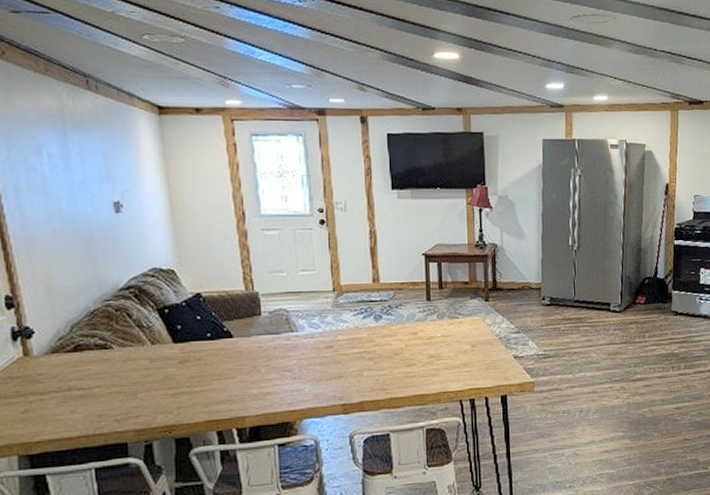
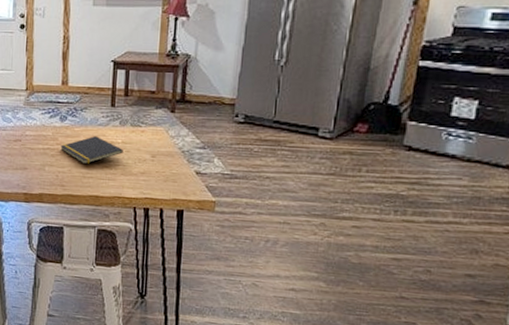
notepad: none [378,333,444,364] -> present [60,136,123,165]

